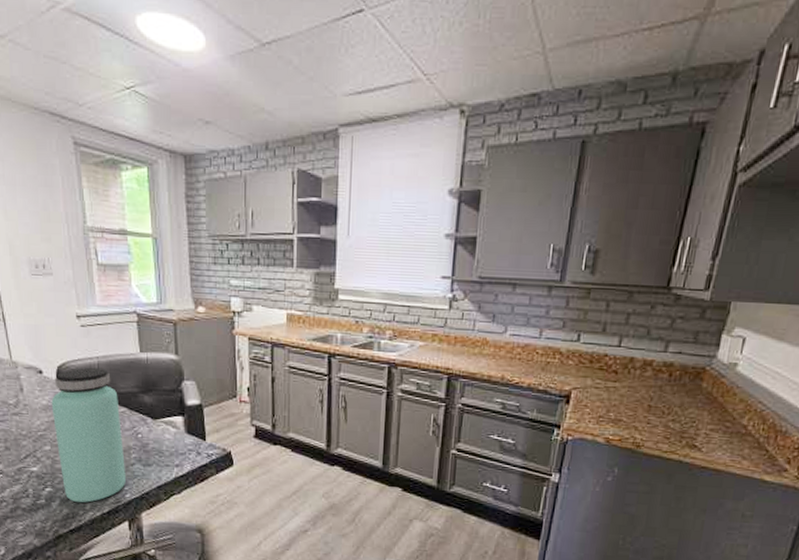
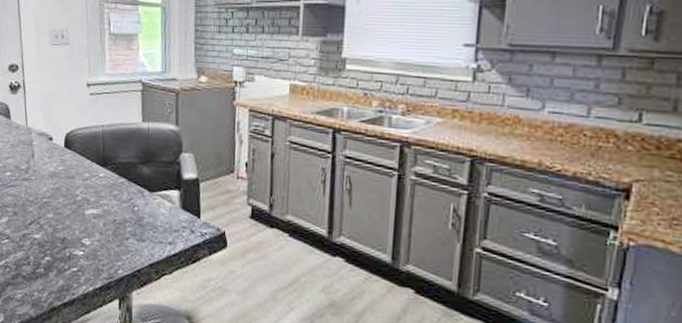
bottle: present [51,367,126,503] -> none [57,135,120,276]

